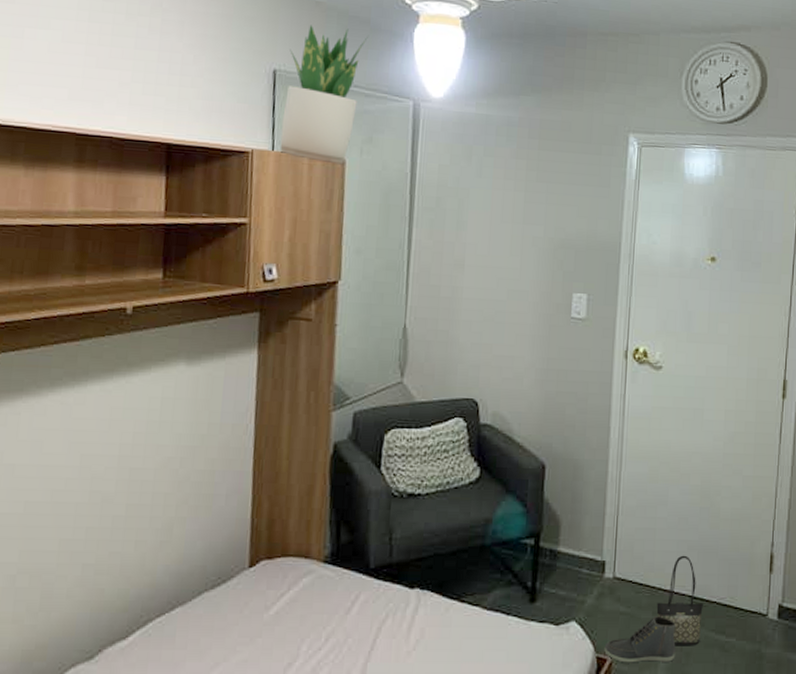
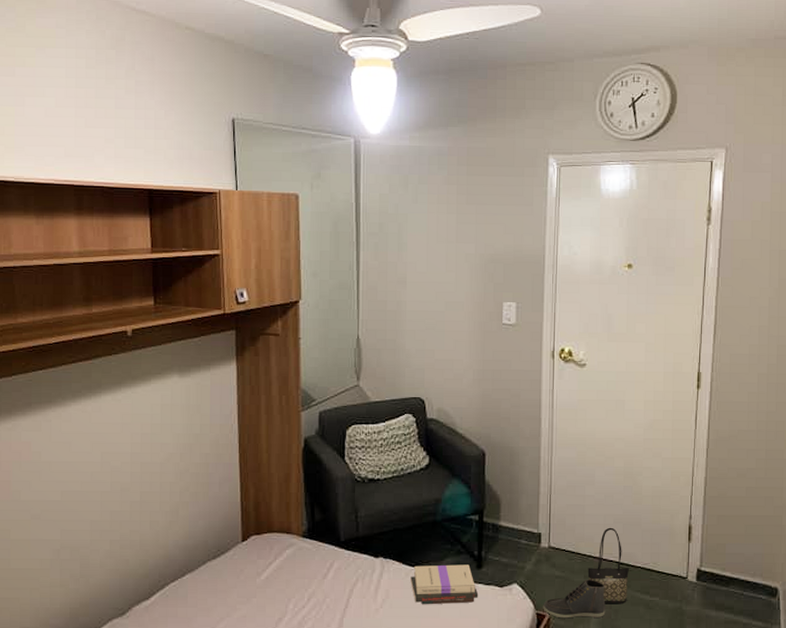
planter: present [280,25,368,165] -> none [242,76,311,199]
books: none [450,597,530,647] -> present [410,564,479,605]

